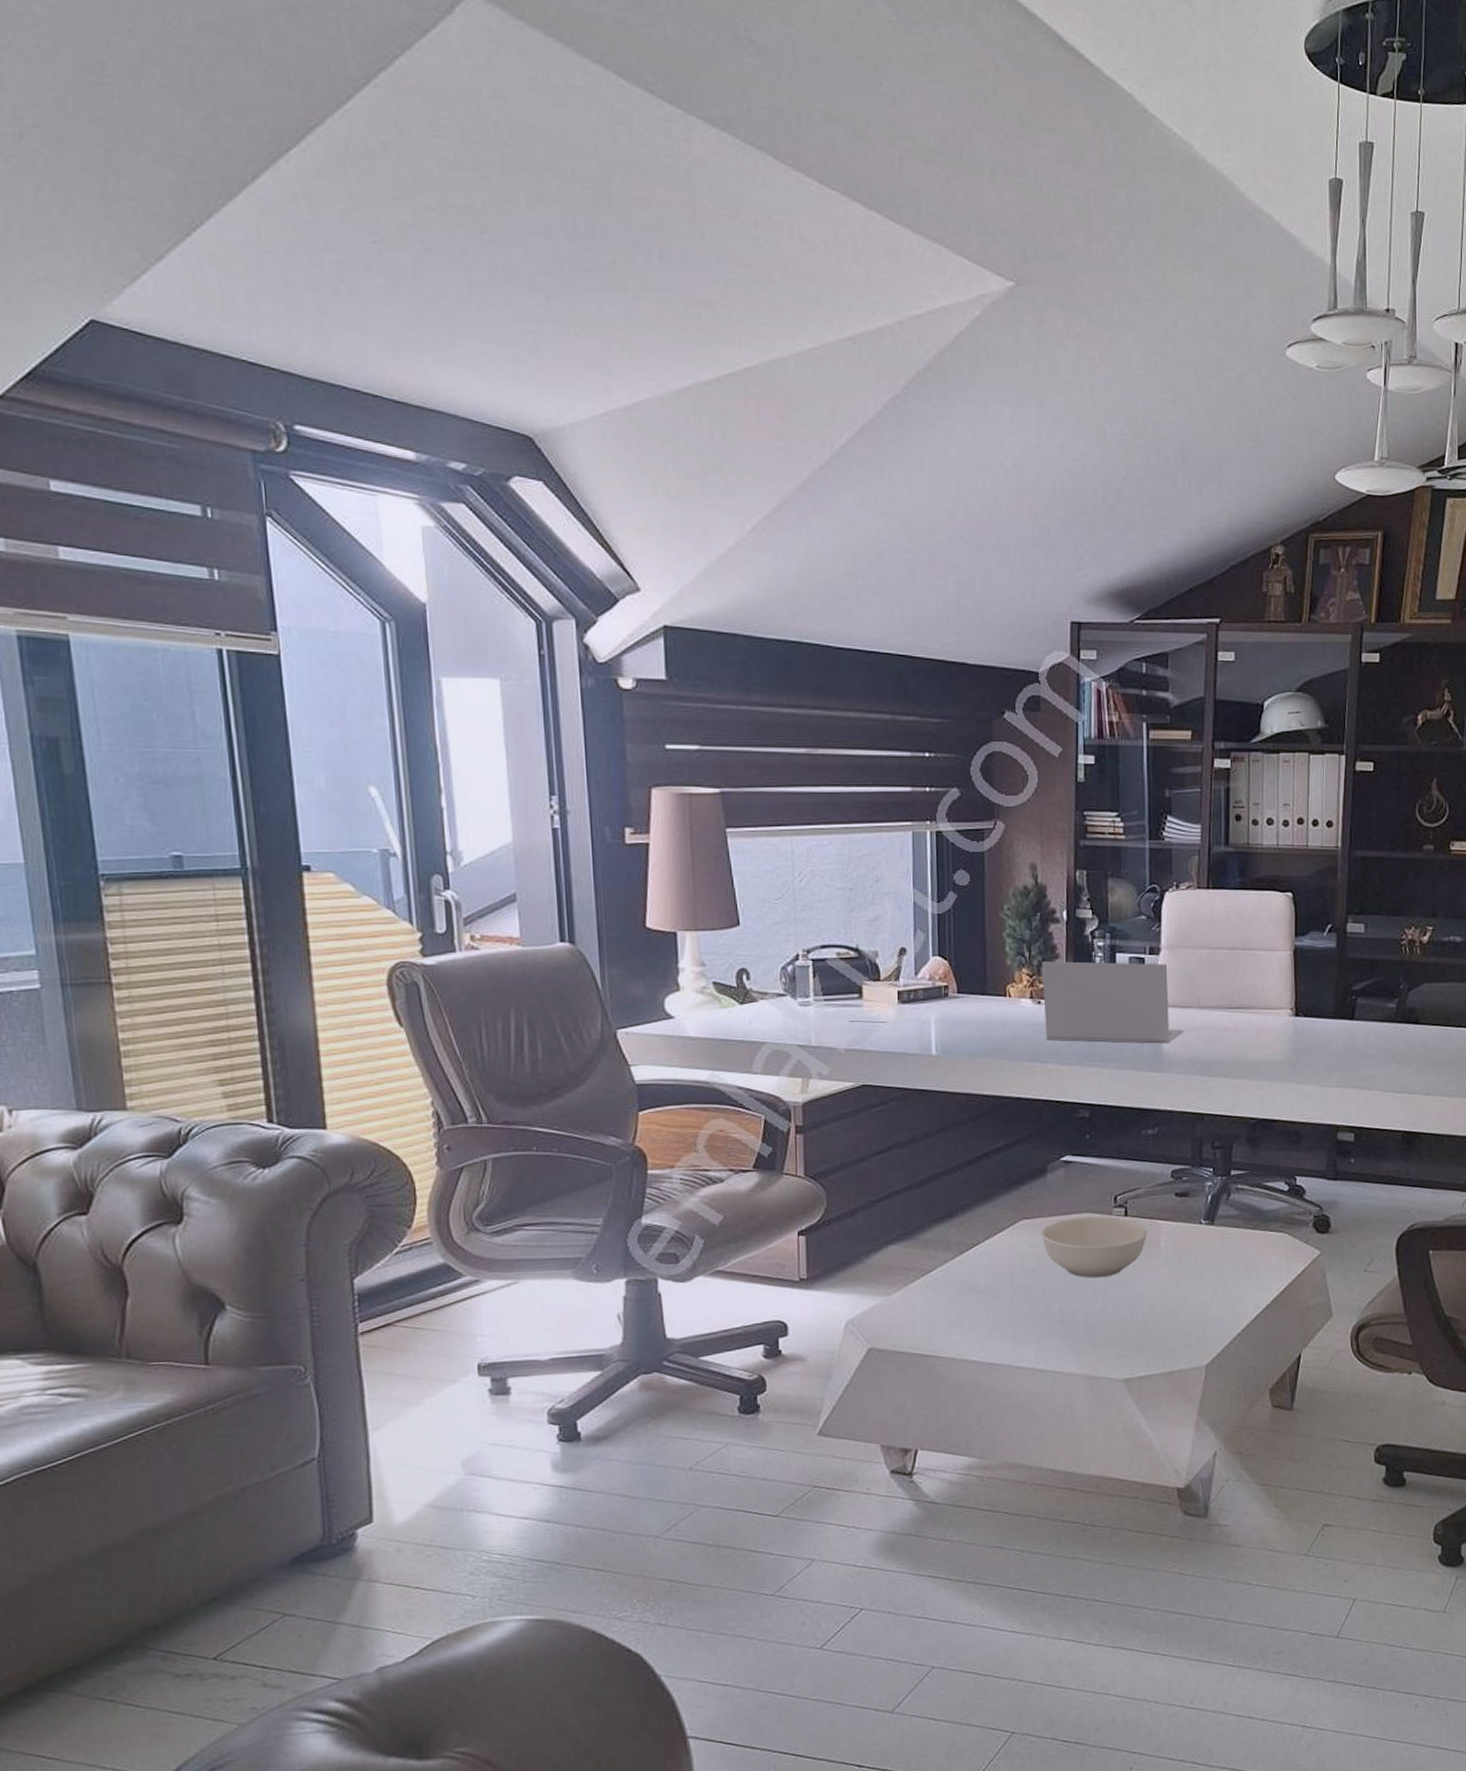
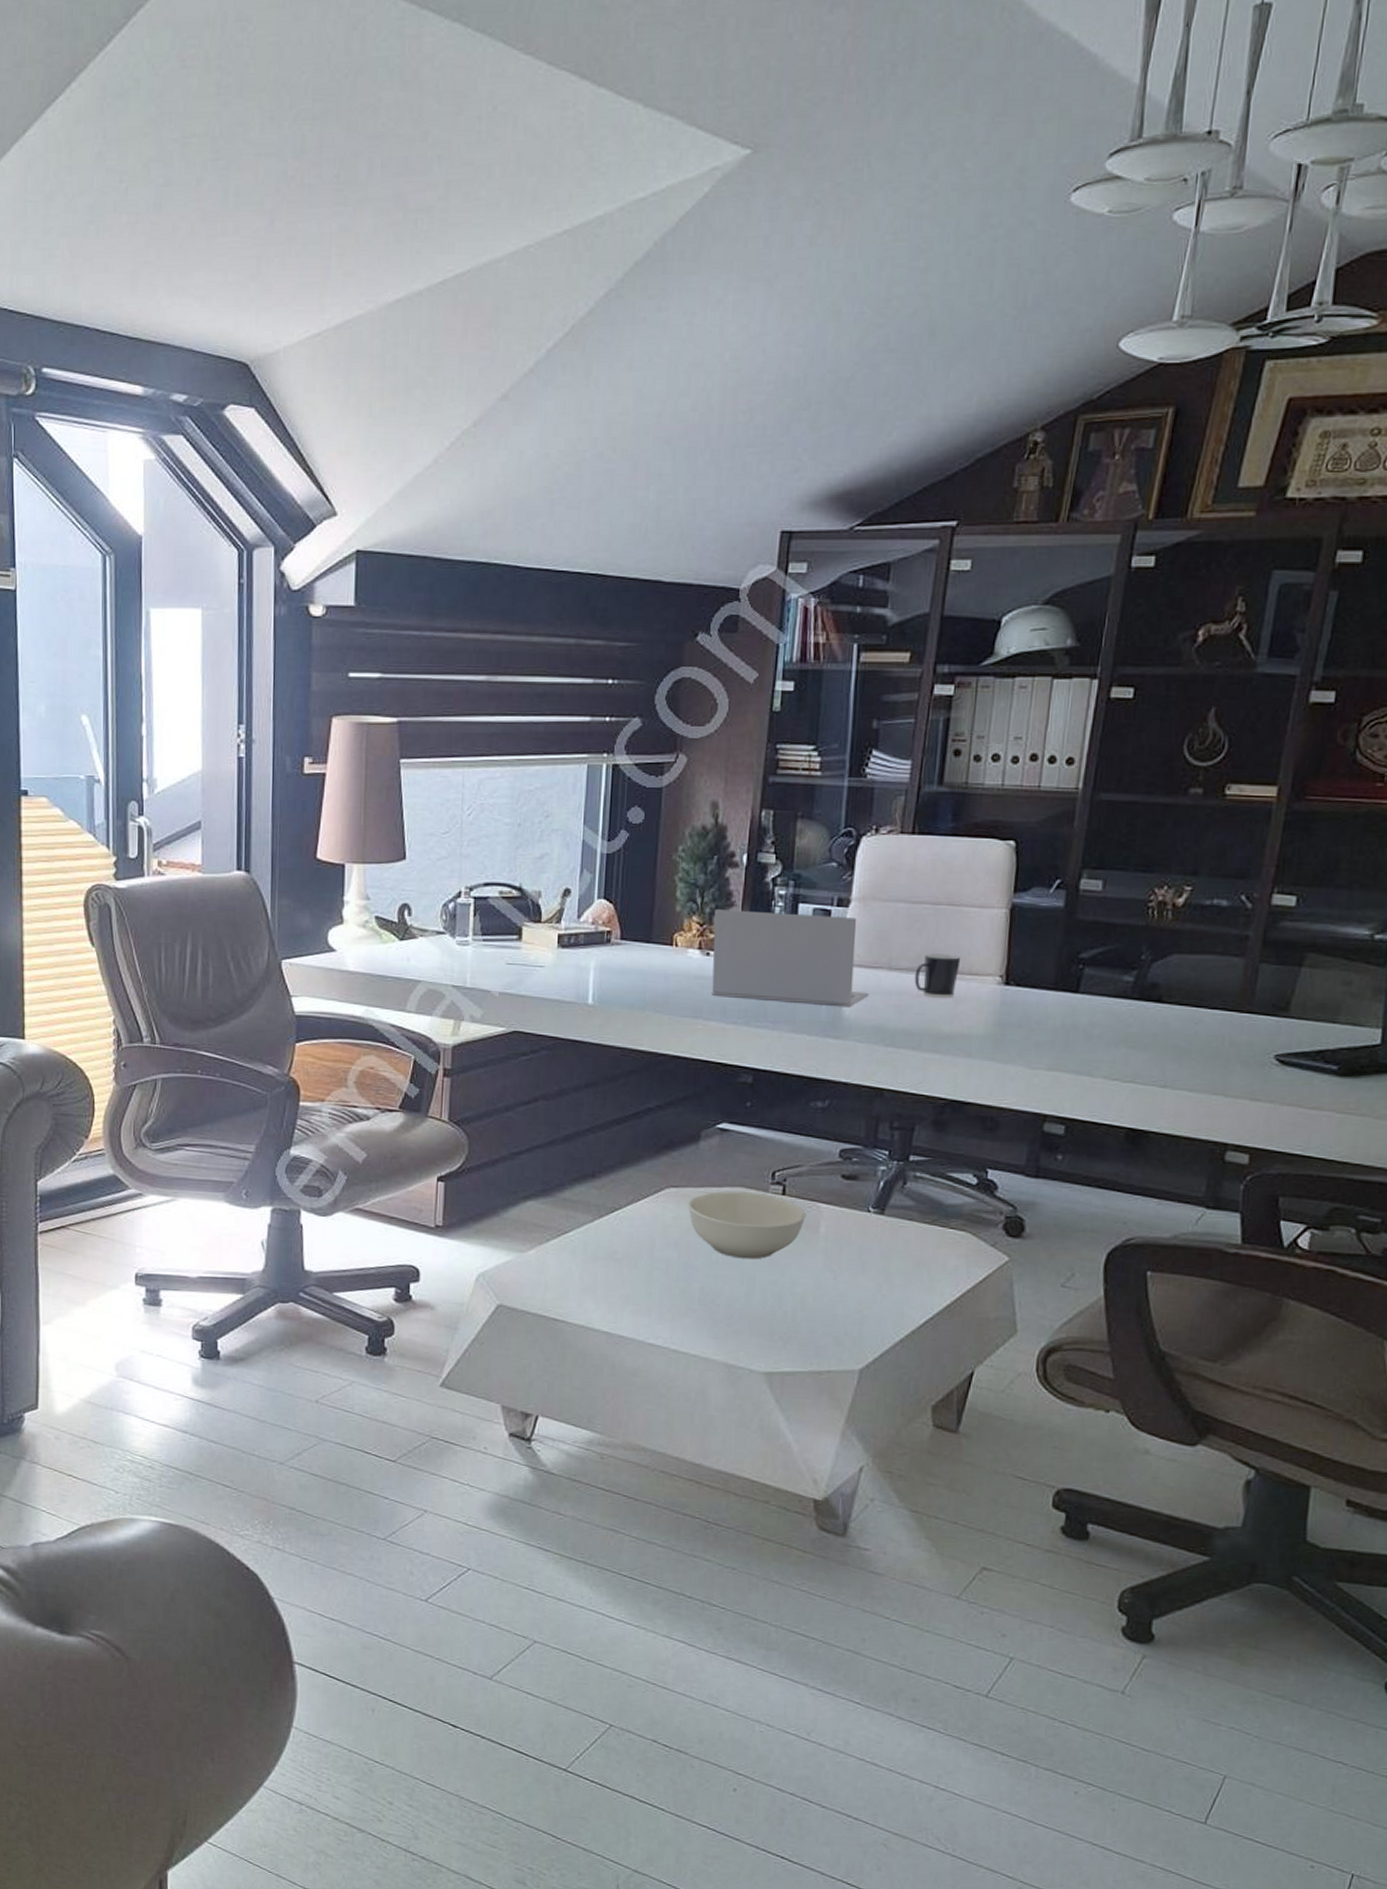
mug: none [1220,992,1258,1032] -> present [914,953,961,999]

